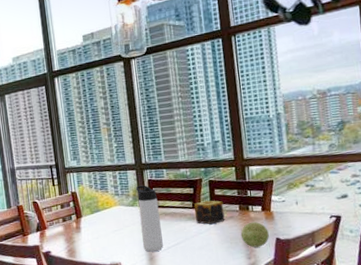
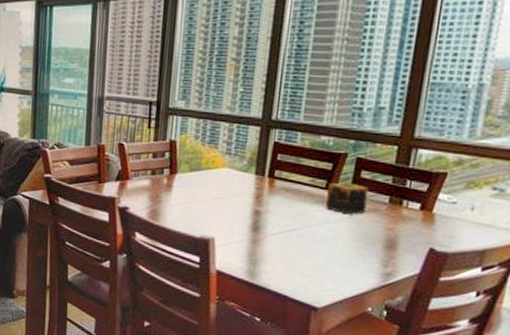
thermos bottle: present [135,185,163,252] -> none [248,147,282,234]
decorative ball: present [240,221,269,248] -> none [381,221,422,255]

